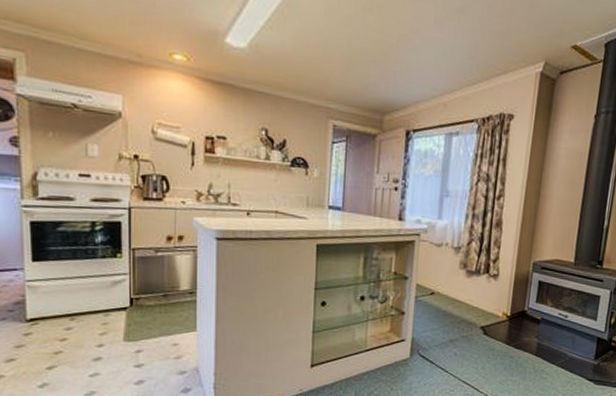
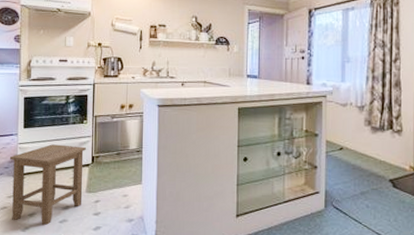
stool: none [13,282,122,380] -> present [9,144,86,225]

